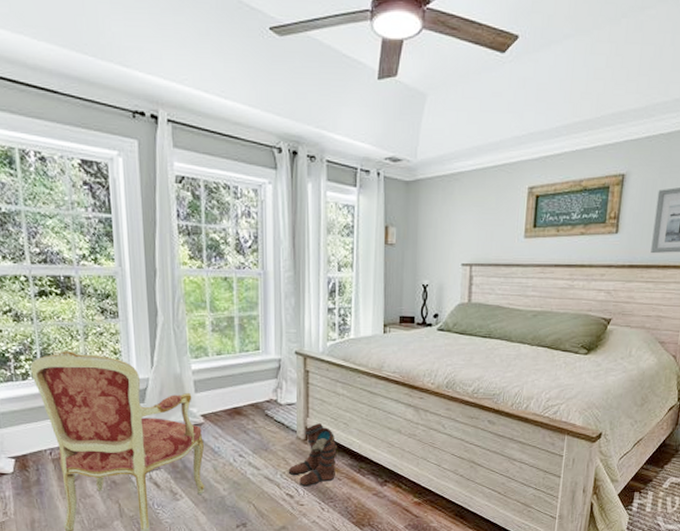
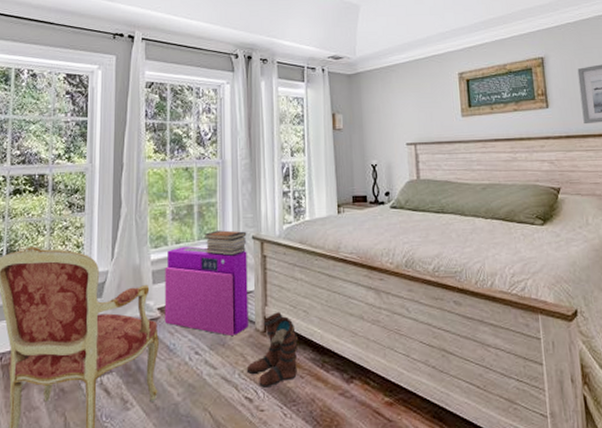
air purifier: none [206,358,290,443] -> present [164,246,248,337]
book stack: none [245,344,290,369] -> present [203,230,247,256]

